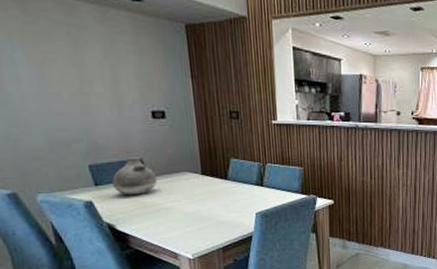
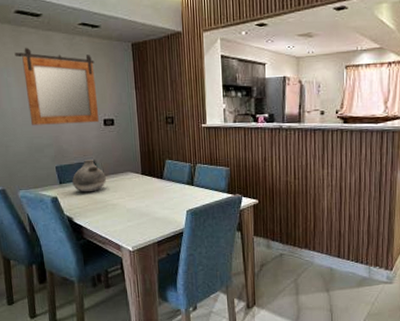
mirror: none [21,16,146,115] -> present [14,47,100,125]

